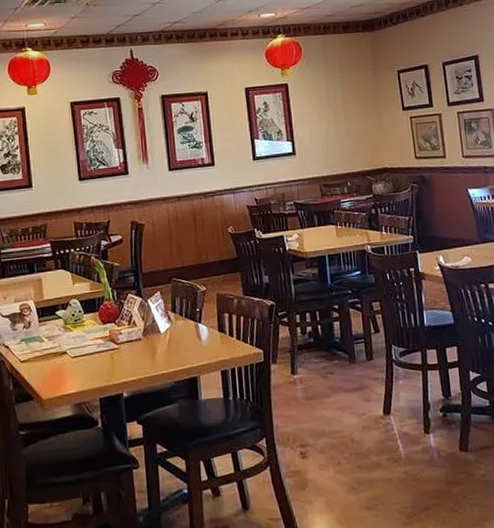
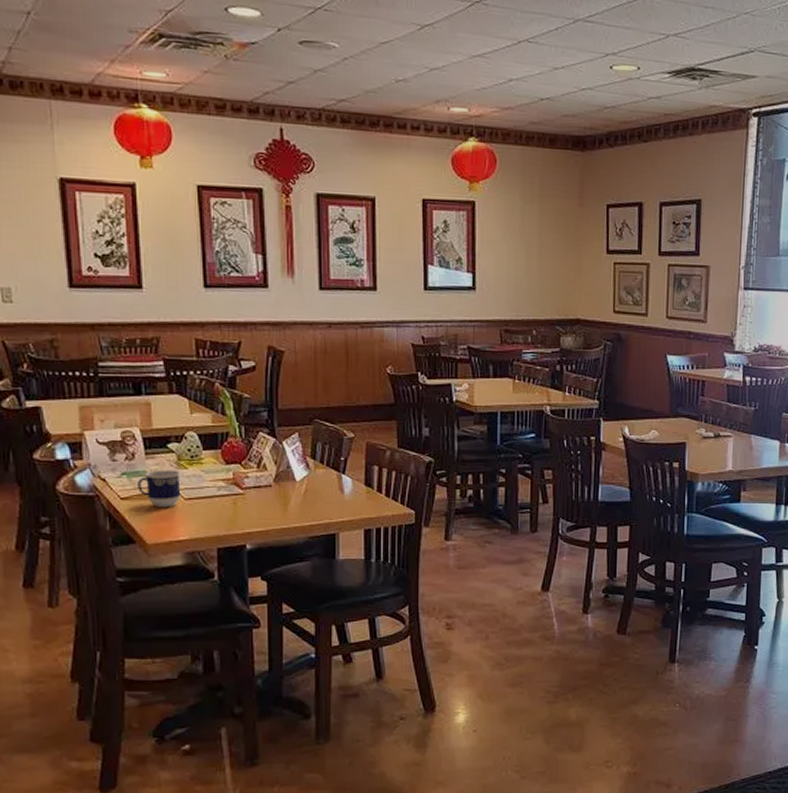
cup: none [33,333,69,366] -> present [136,469,181,507]

